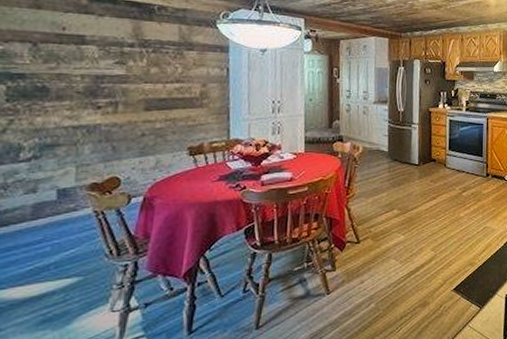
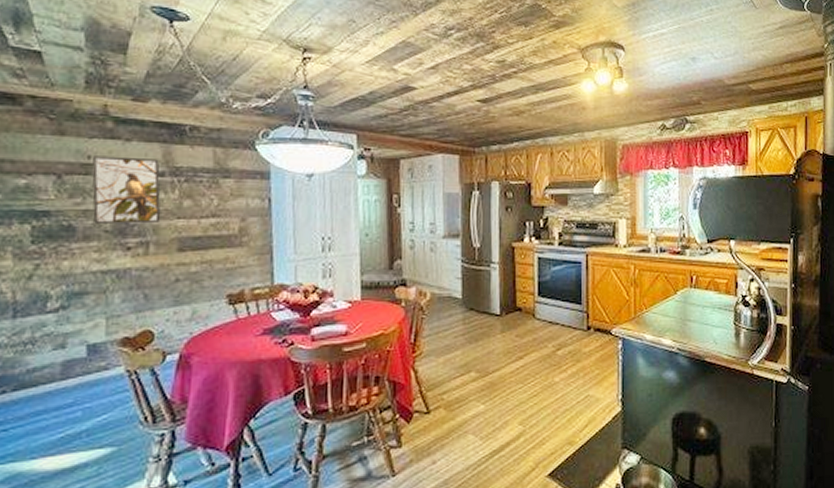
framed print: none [66,27,130,87] -> present [91,156,161,224]

